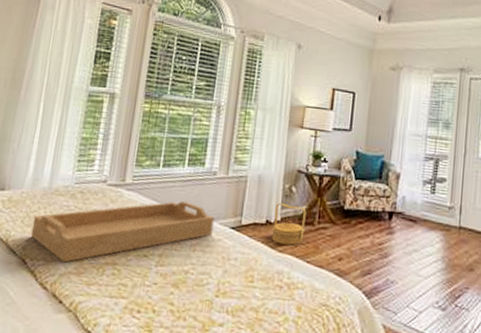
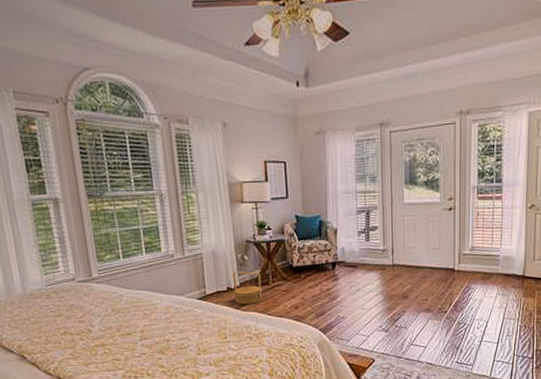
serving tray: present [30,200,215,263] -> none [18,283,183,352]

